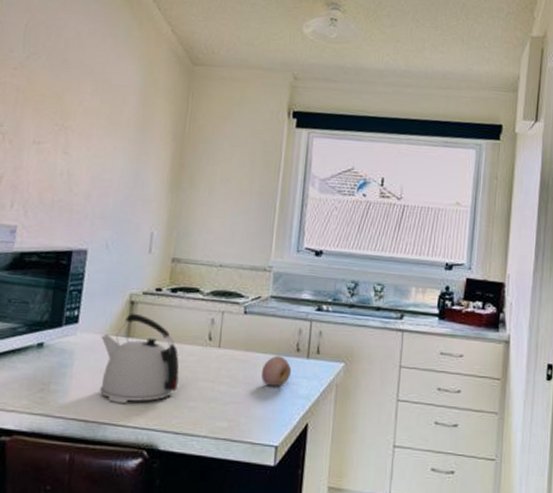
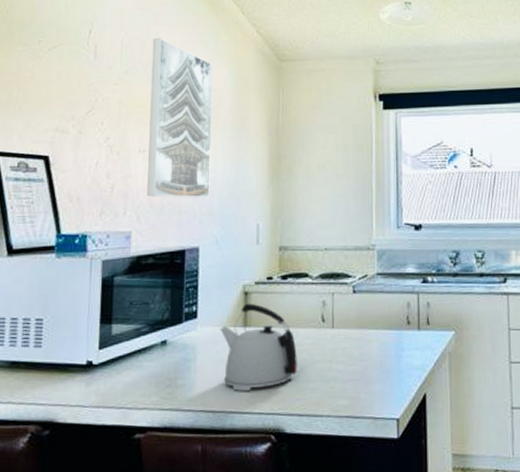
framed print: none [37,24,122,200] -> present [147,37,213,198]
fruit: present [261,356,292,387] -> none [375,330,405,361]

